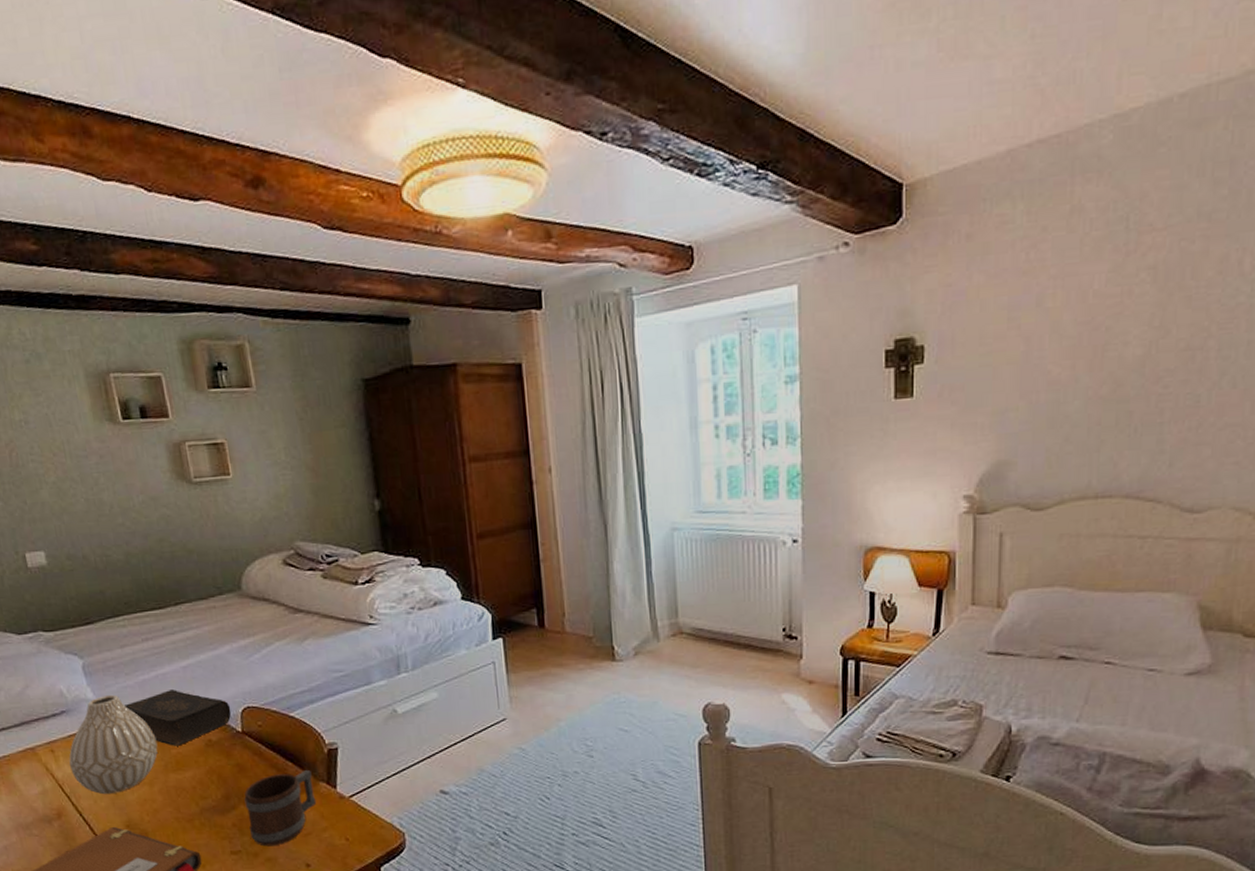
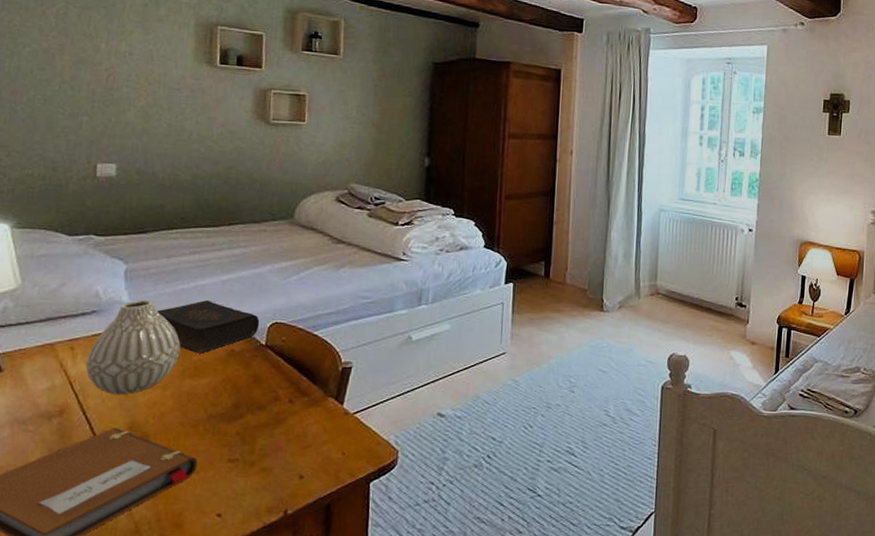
mug: present [244,770,317,847] -> none [252,386,323,457]

